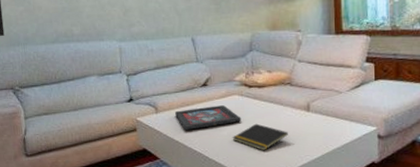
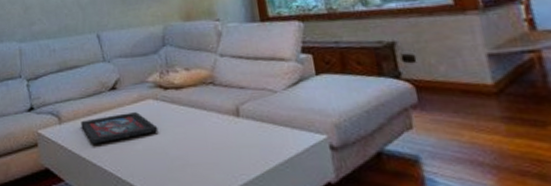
notepad: present [232,123,288,151] -> none [148,134,216,170]

